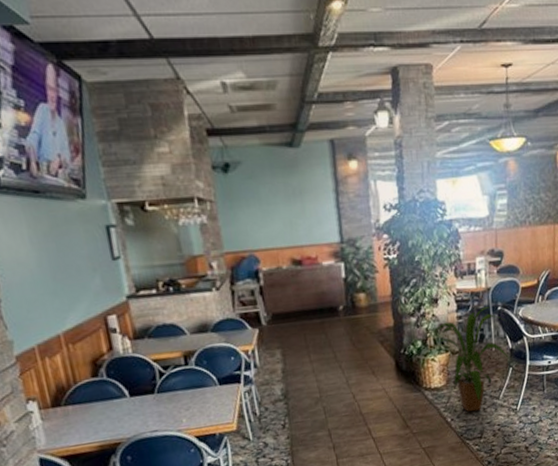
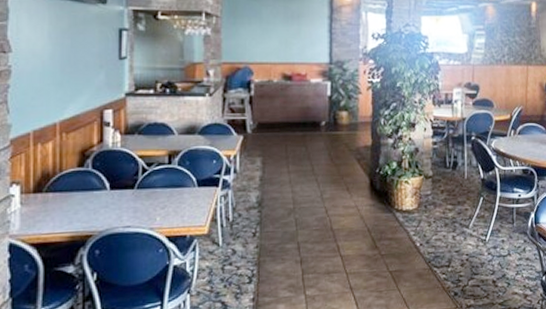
house plant: present [428,307,510,413] -> none [404,136,481,239]

